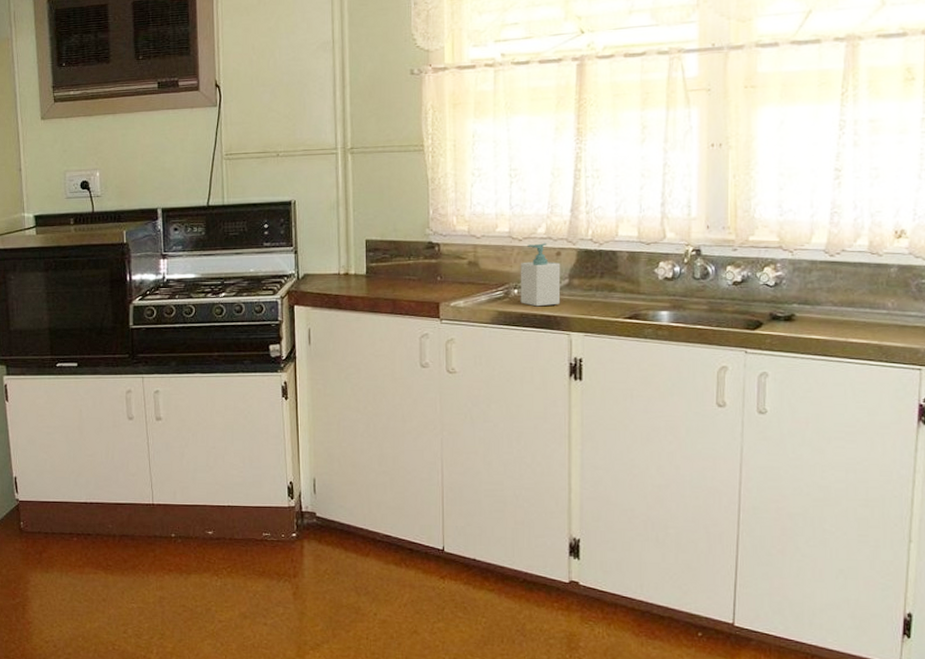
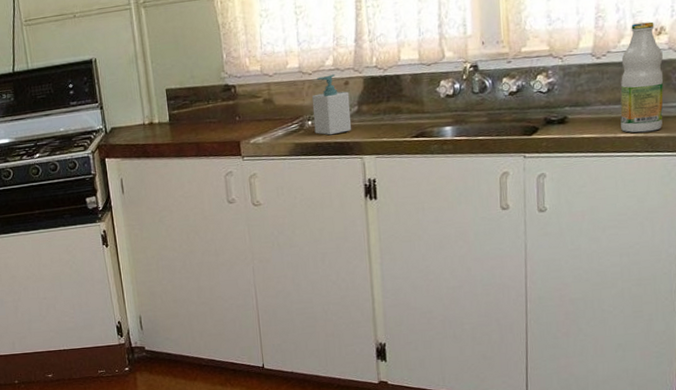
bottle: none [853,223,902,340] -> present [620,21,664,133]

